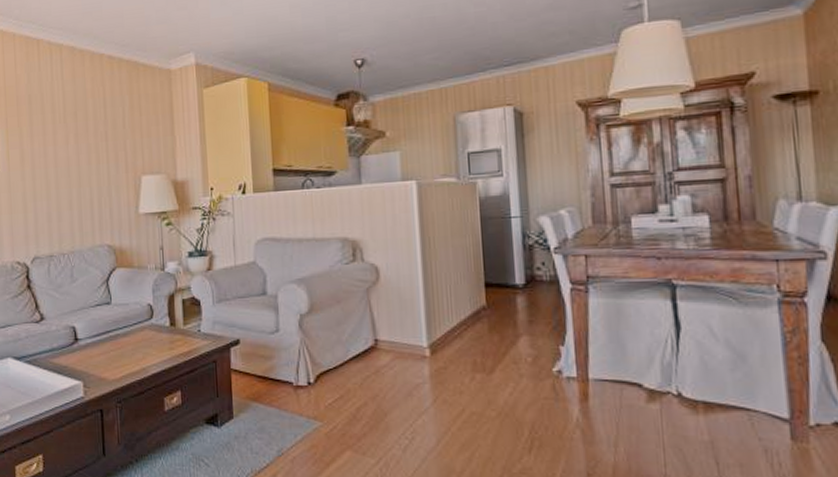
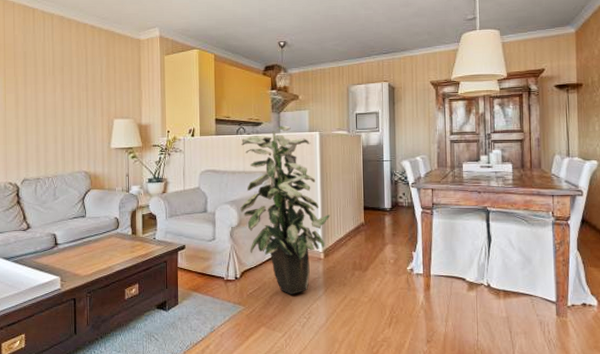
indoor plant: none [308,173,437,406] -> present [240,125,331,294]

